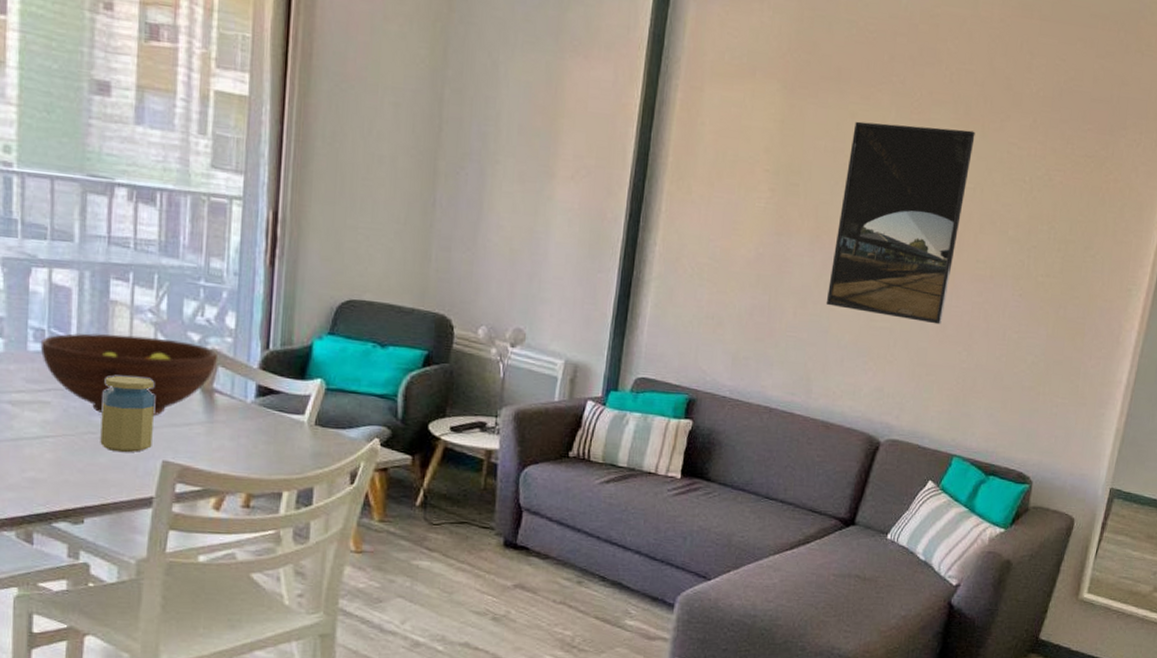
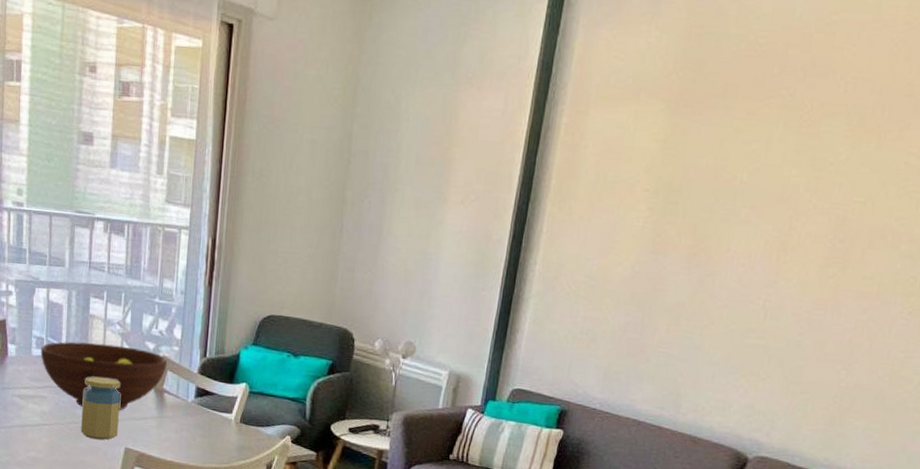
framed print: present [826,121,975,325] -> none [699,137,870,343]

